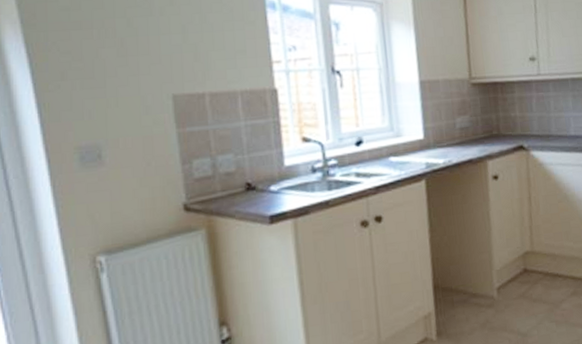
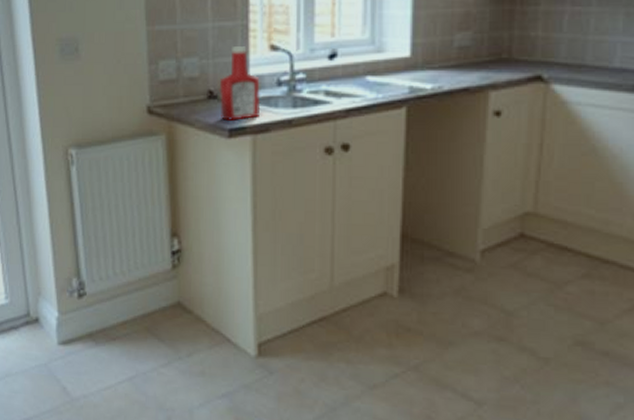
ketchup bottle: none [256,140,298,209] -> present [219,46,261,120]

